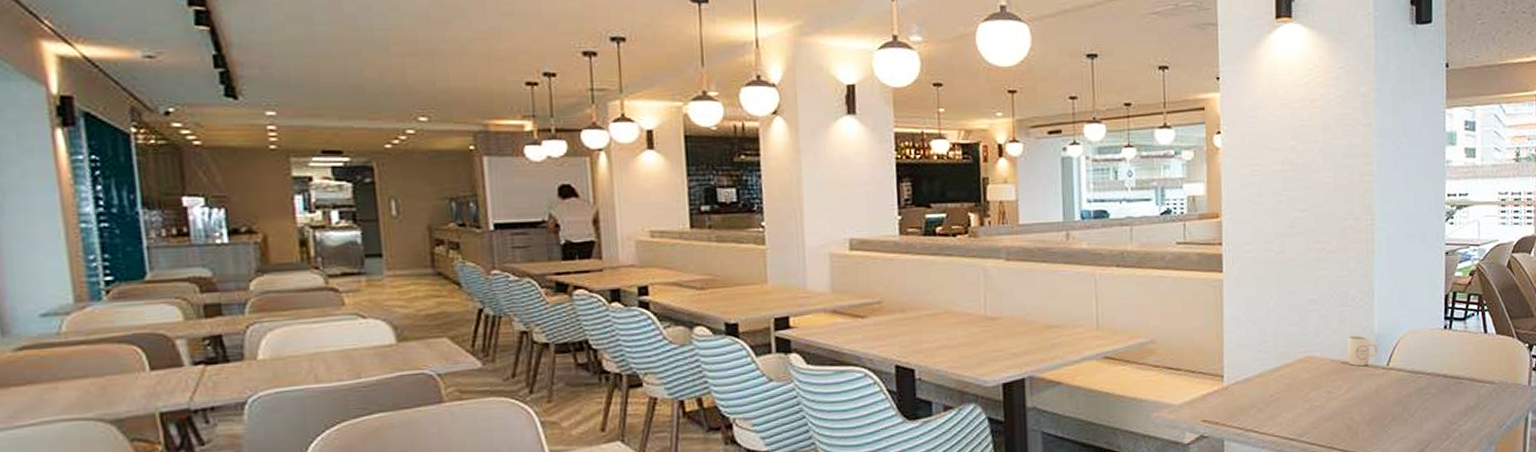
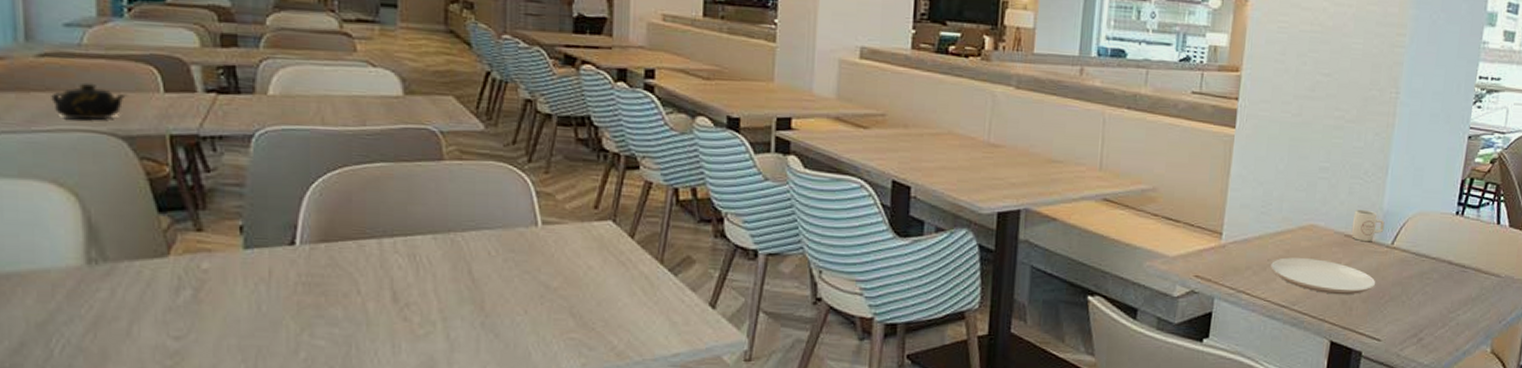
teapot: none [33,370,113,409] -> present [51,82,128,120]
plate: none [1274,389,1378,422] -> present [1271,257,1376,295]

